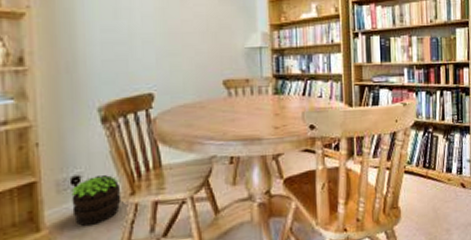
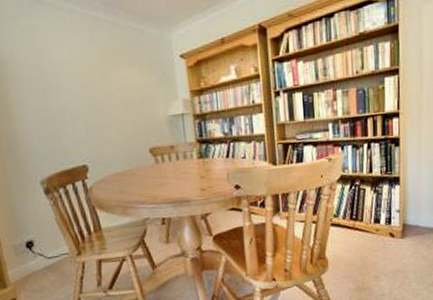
potted plant: present [71,175,122,226] -> none [27,239,70,282]

